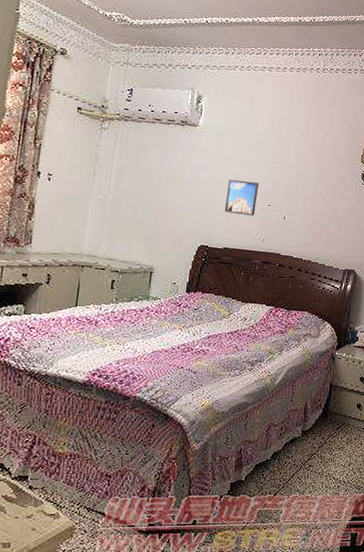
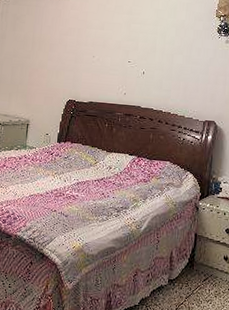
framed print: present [224,179,259,216] -> none [88,40,119,72]

